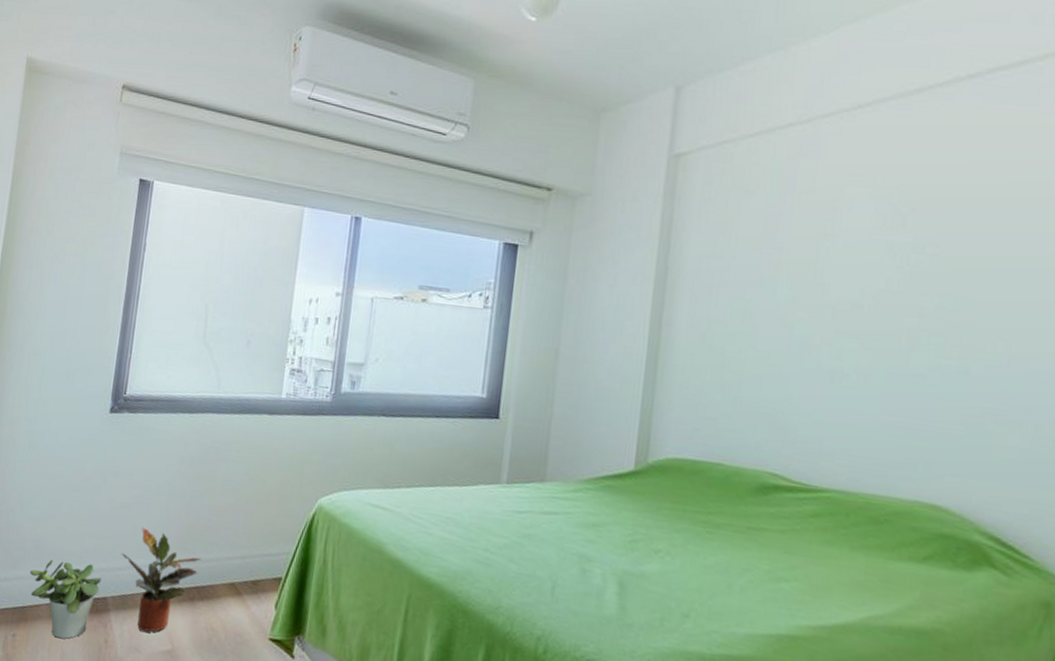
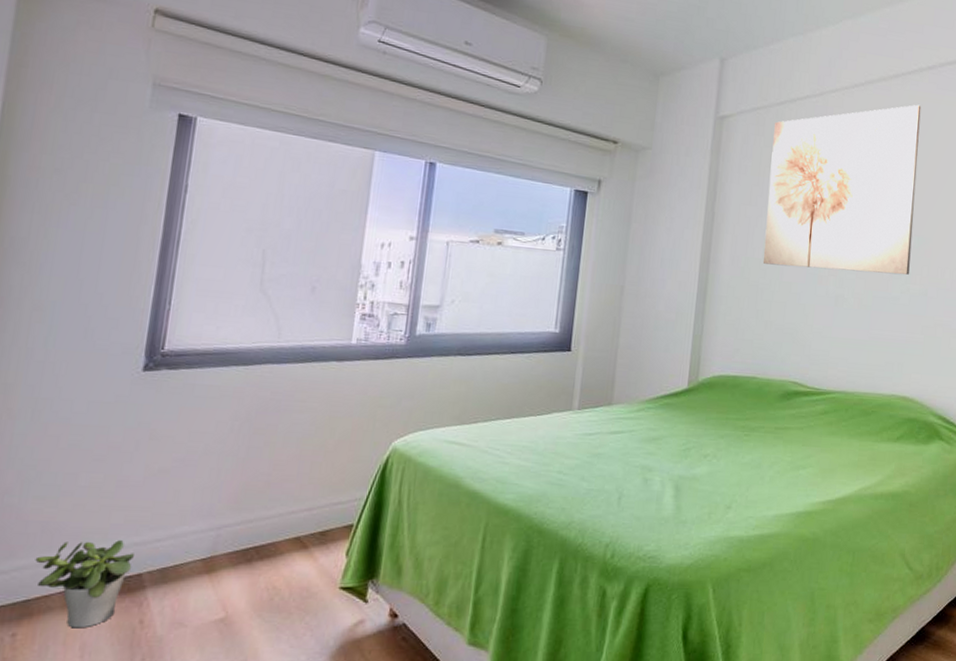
potted plant: present [121,527,201,633] -> none [159,492,260,603]
wall art: none [730,125,959,346] -> present [762,104,922,275]

